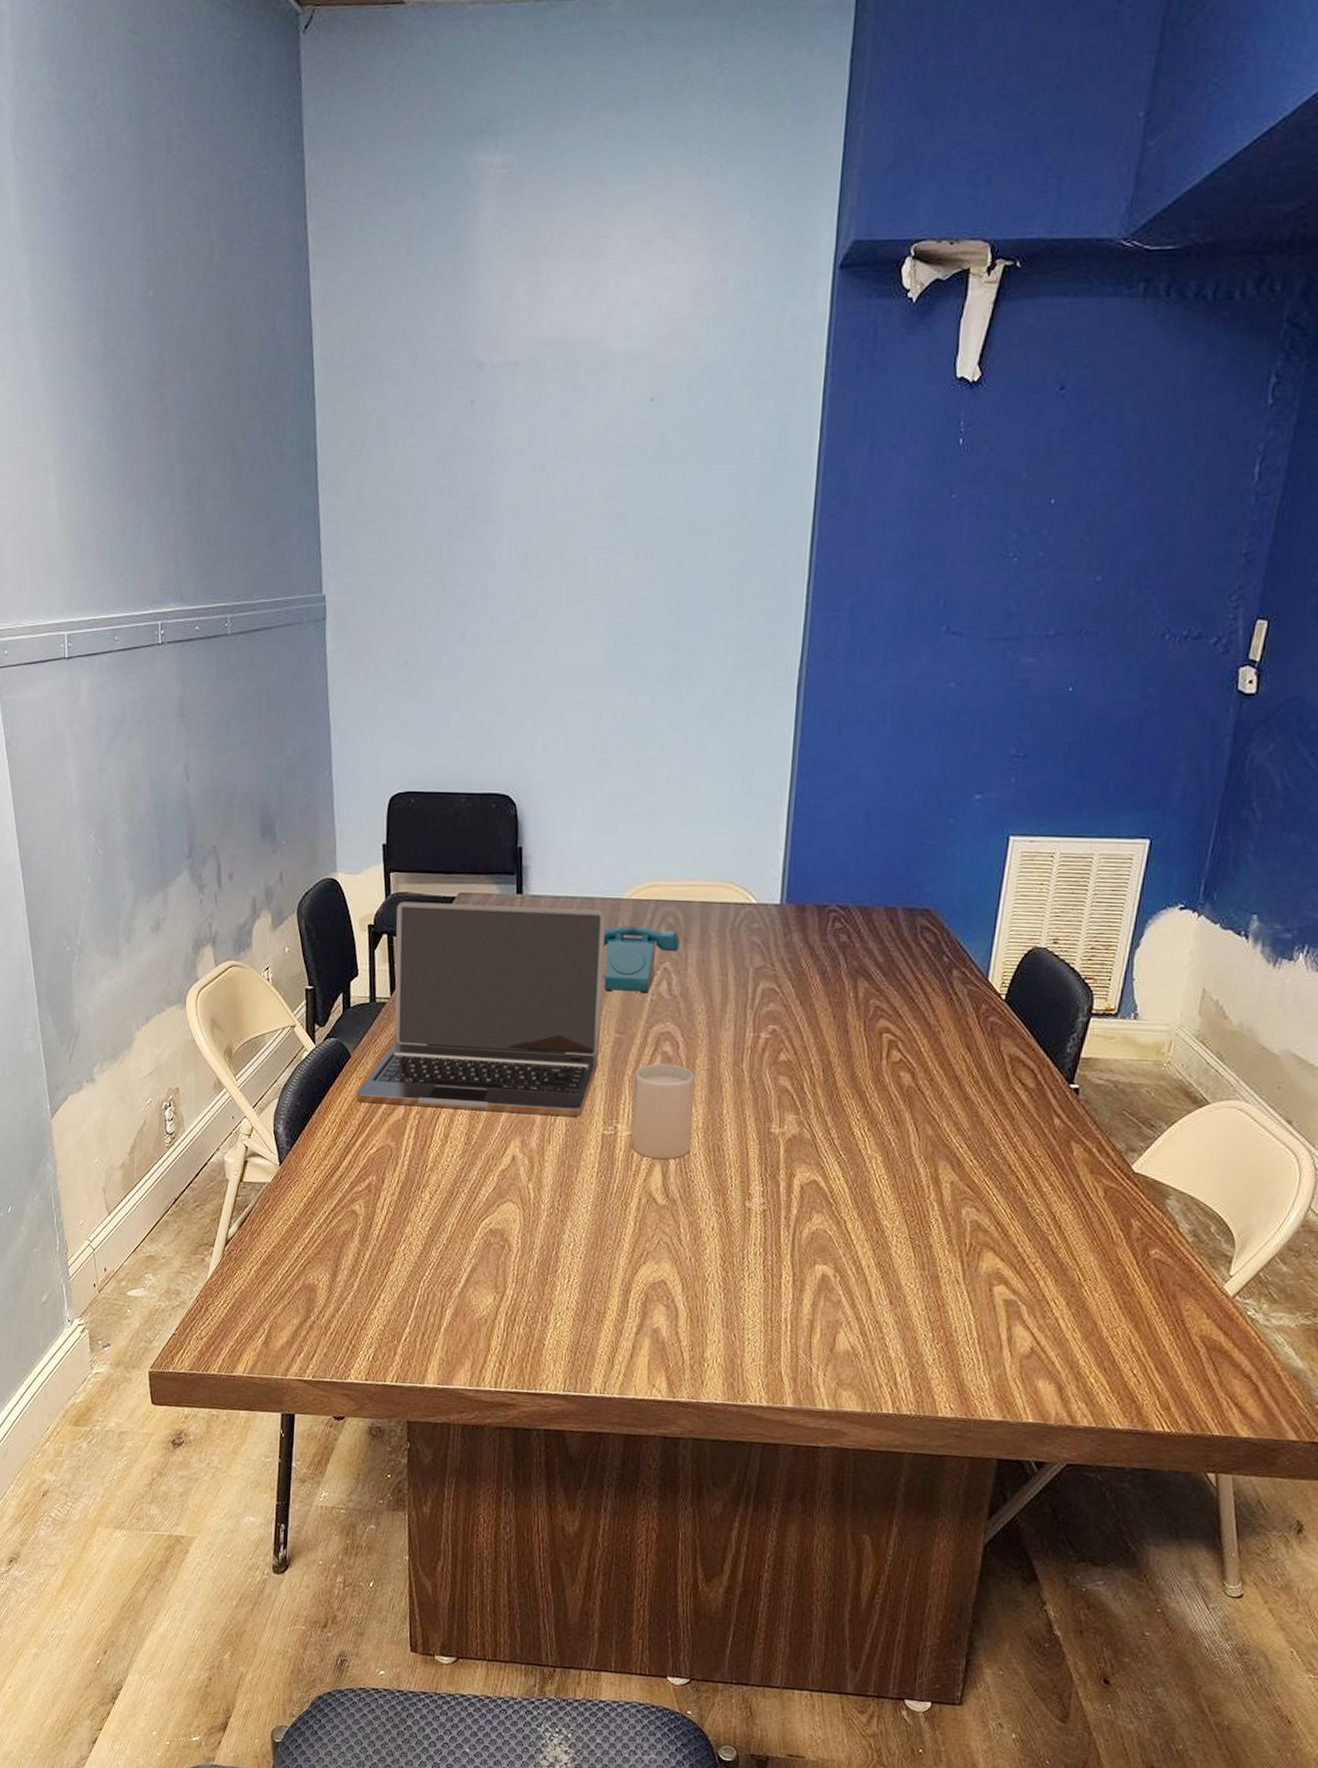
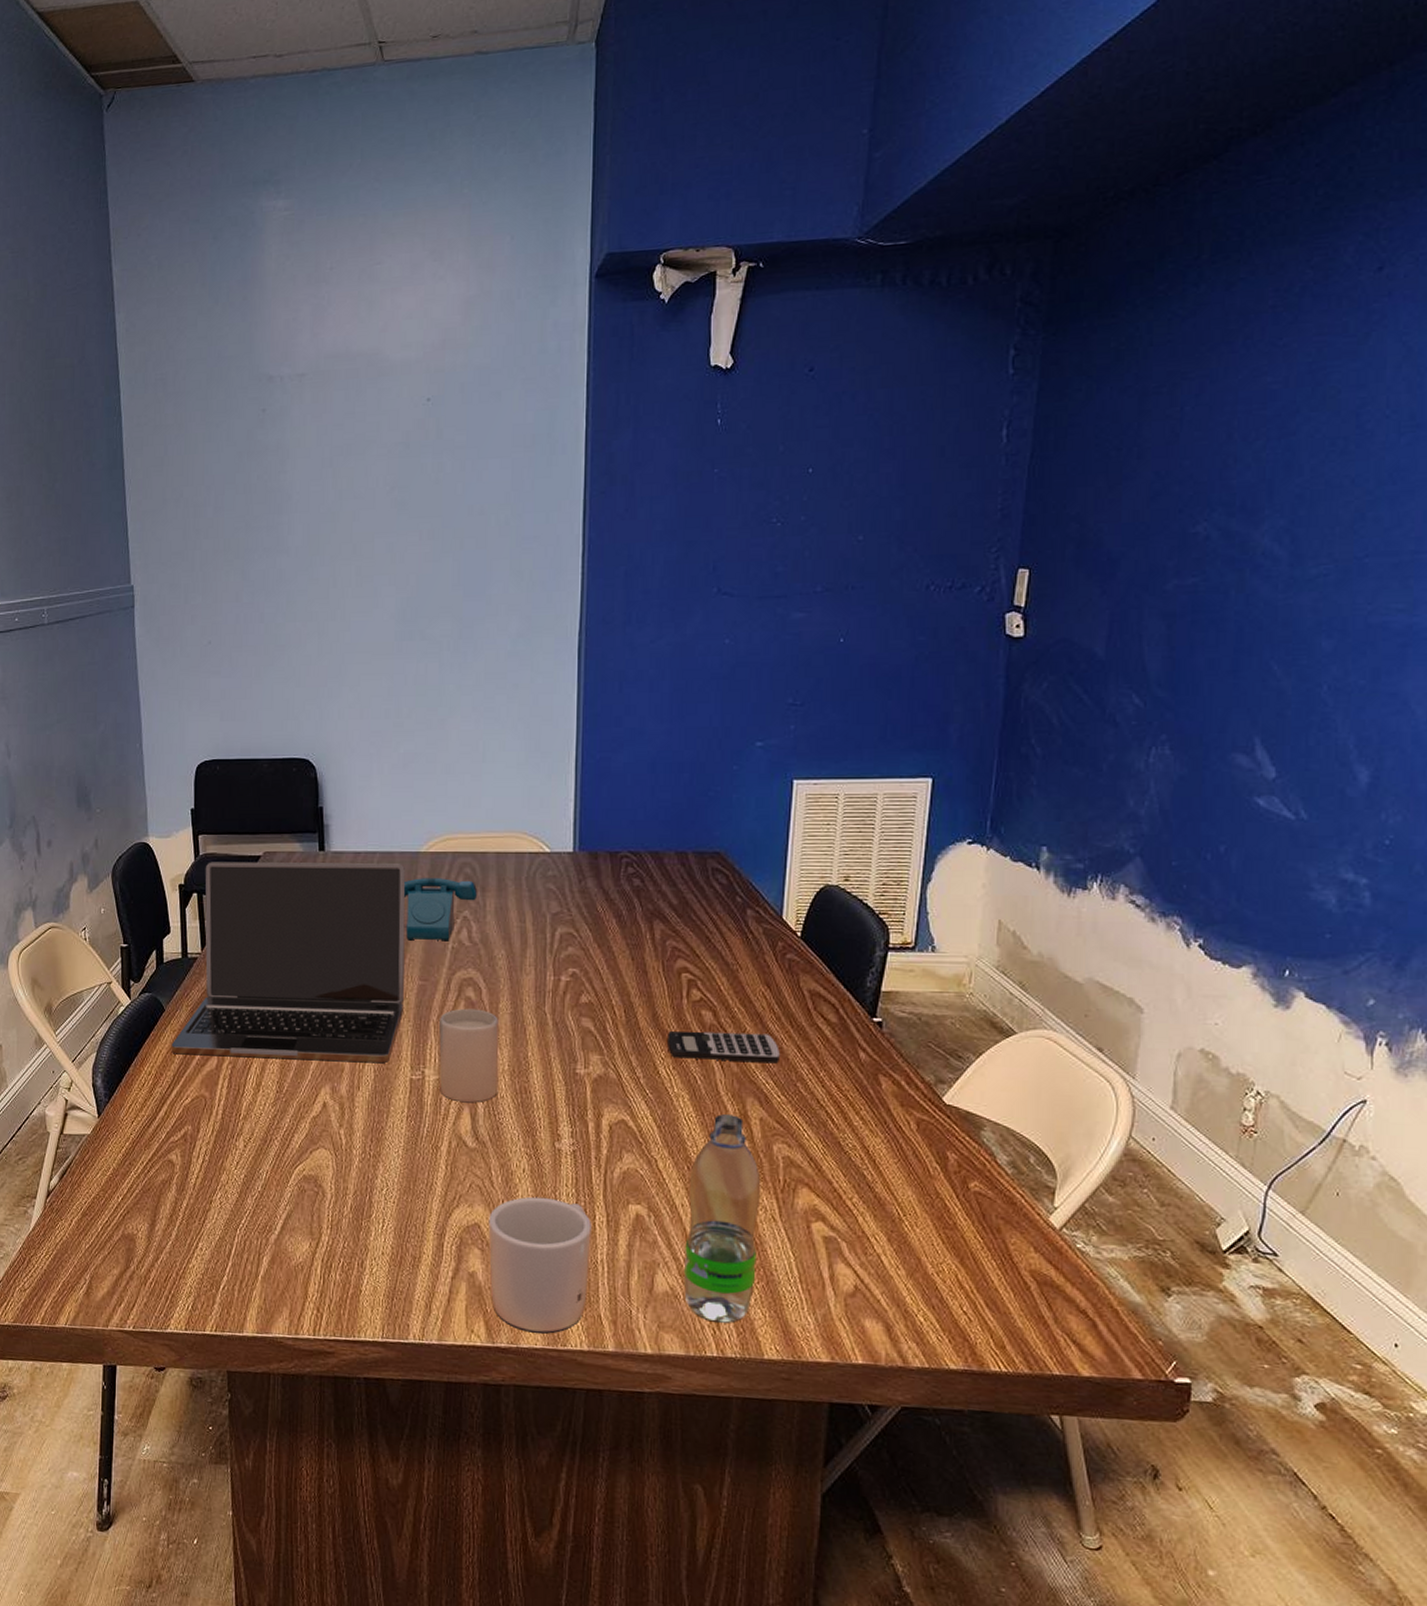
mug: none [673,1254,777,1390] -> present [488,1196,591,1334]
calculator: none [864,1091,975,1127] -> present [668,1030,780,1062]
bottle: none [864,1177,948,1382] -> present [683,1114,761,1323]

